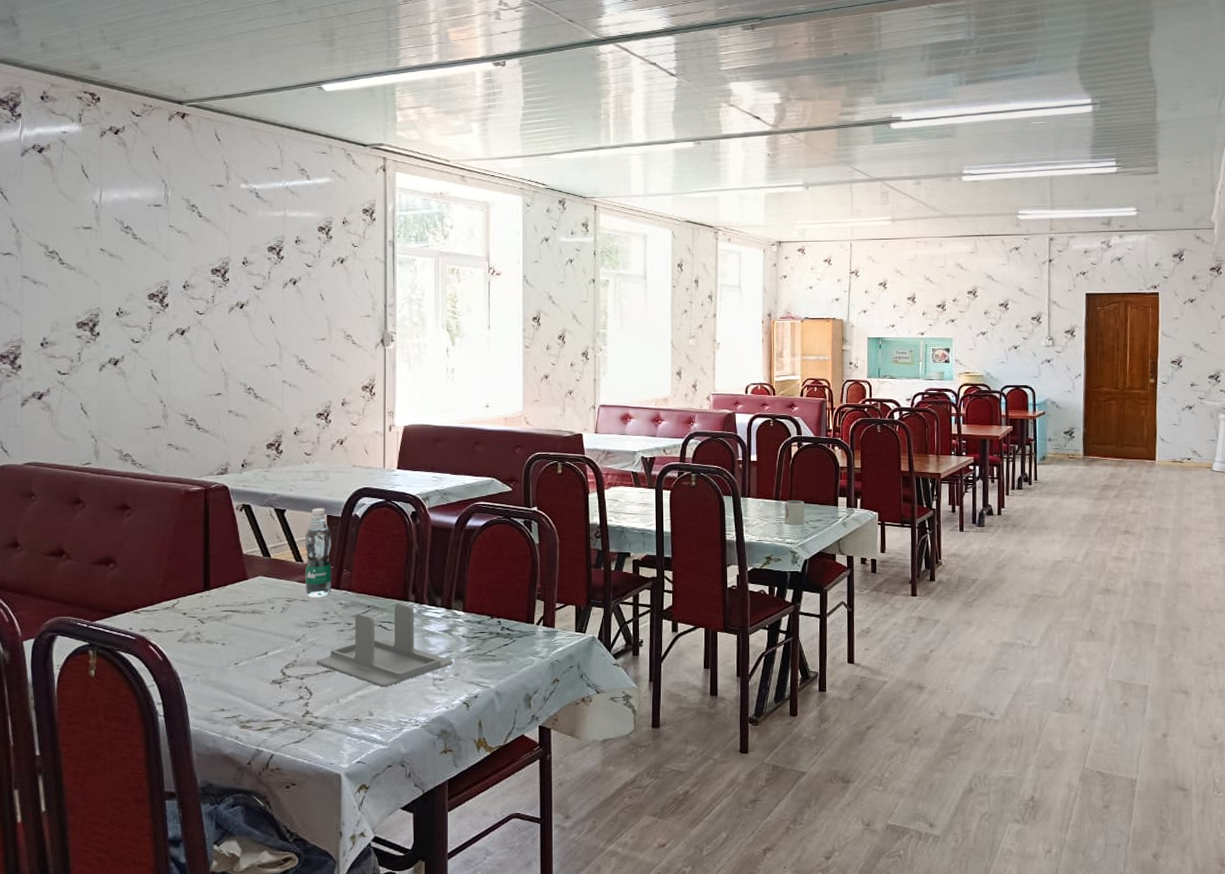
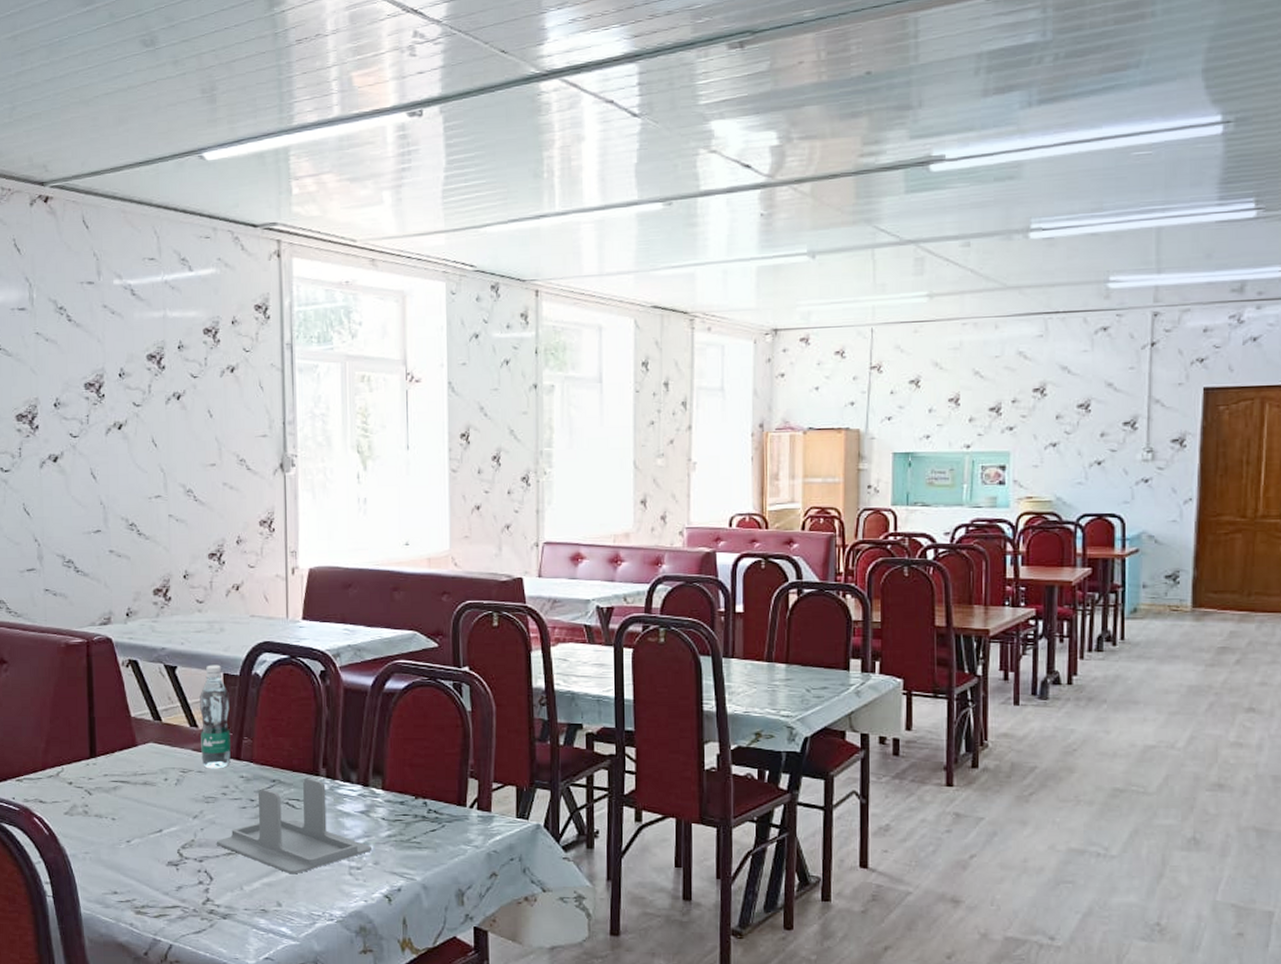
cup: present [784,500,805,525] -> none [779,662,806,694]

